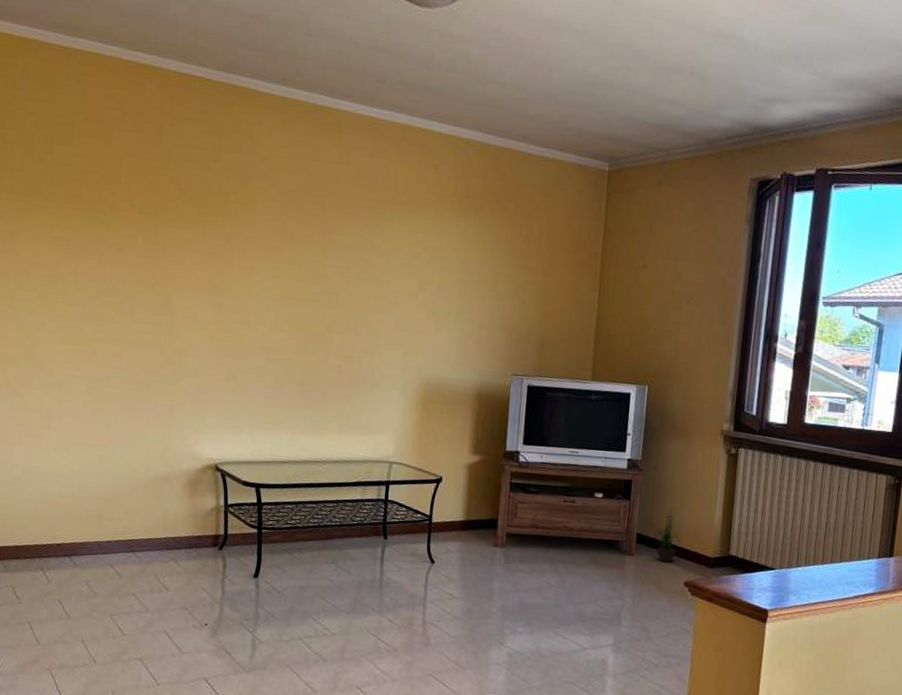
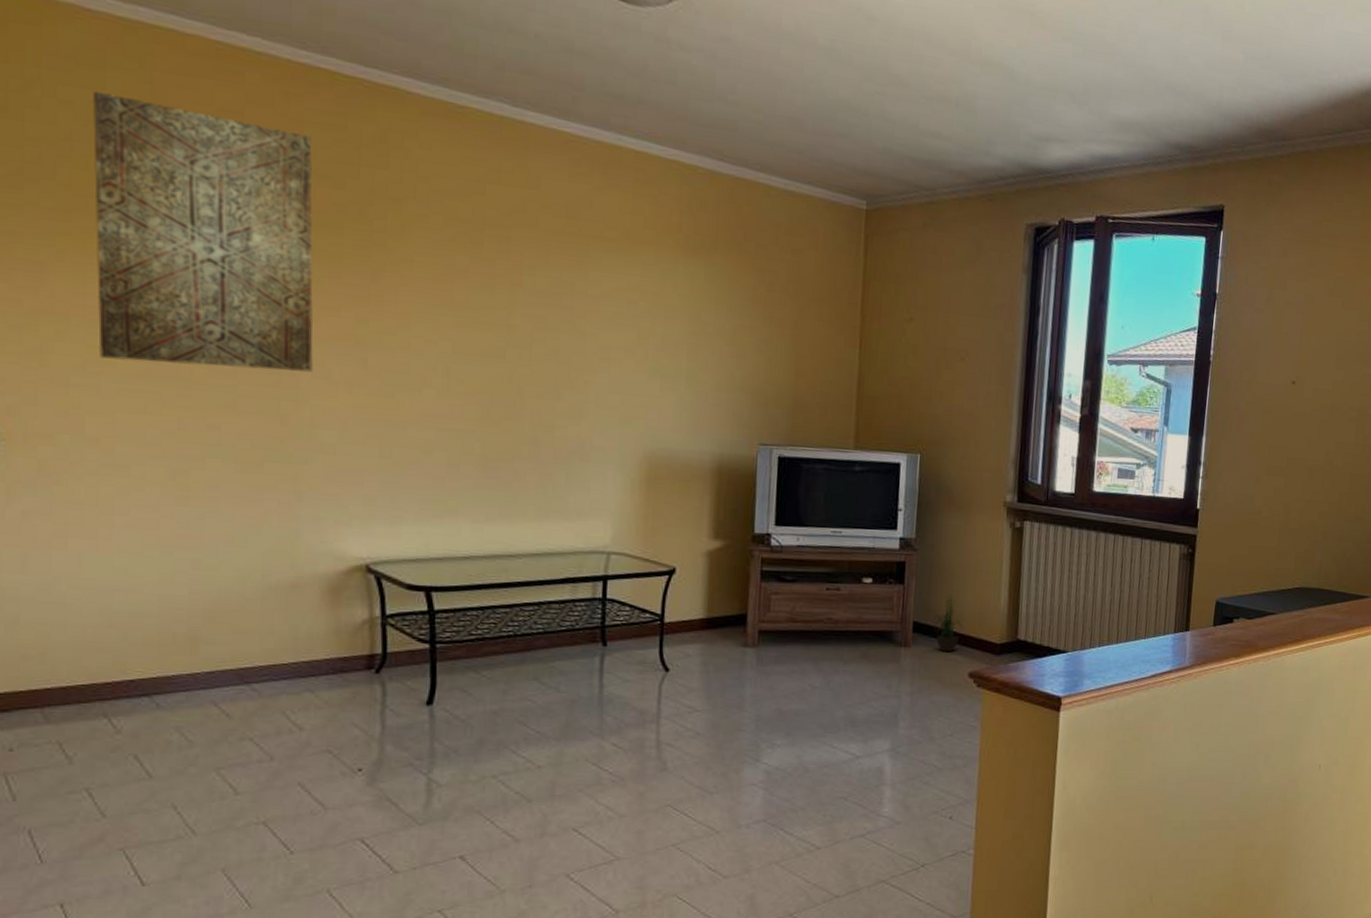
wall art: none [45,103,189,313] -> present [91,90,314,372]

